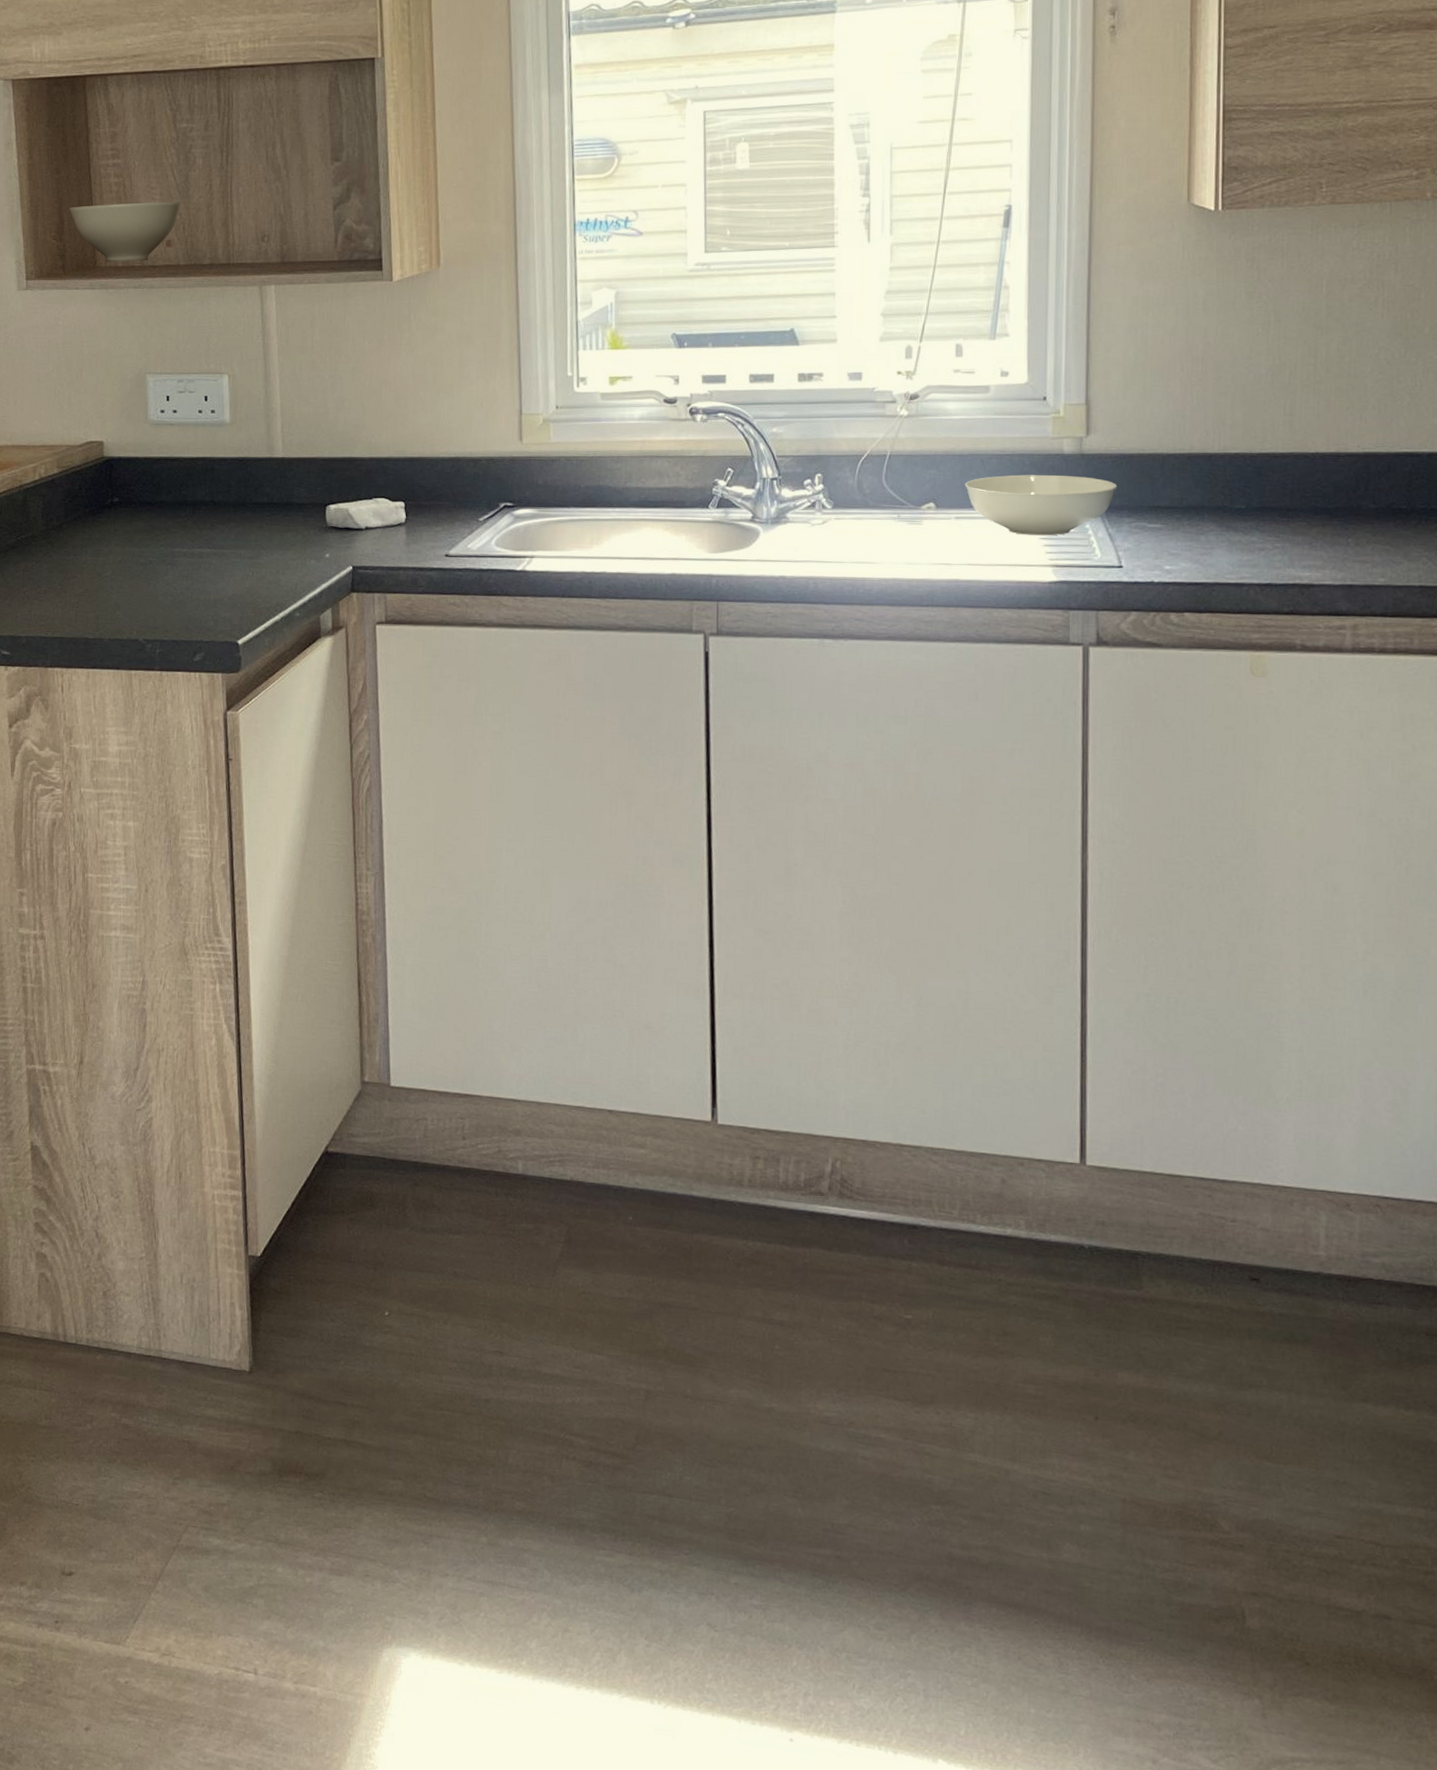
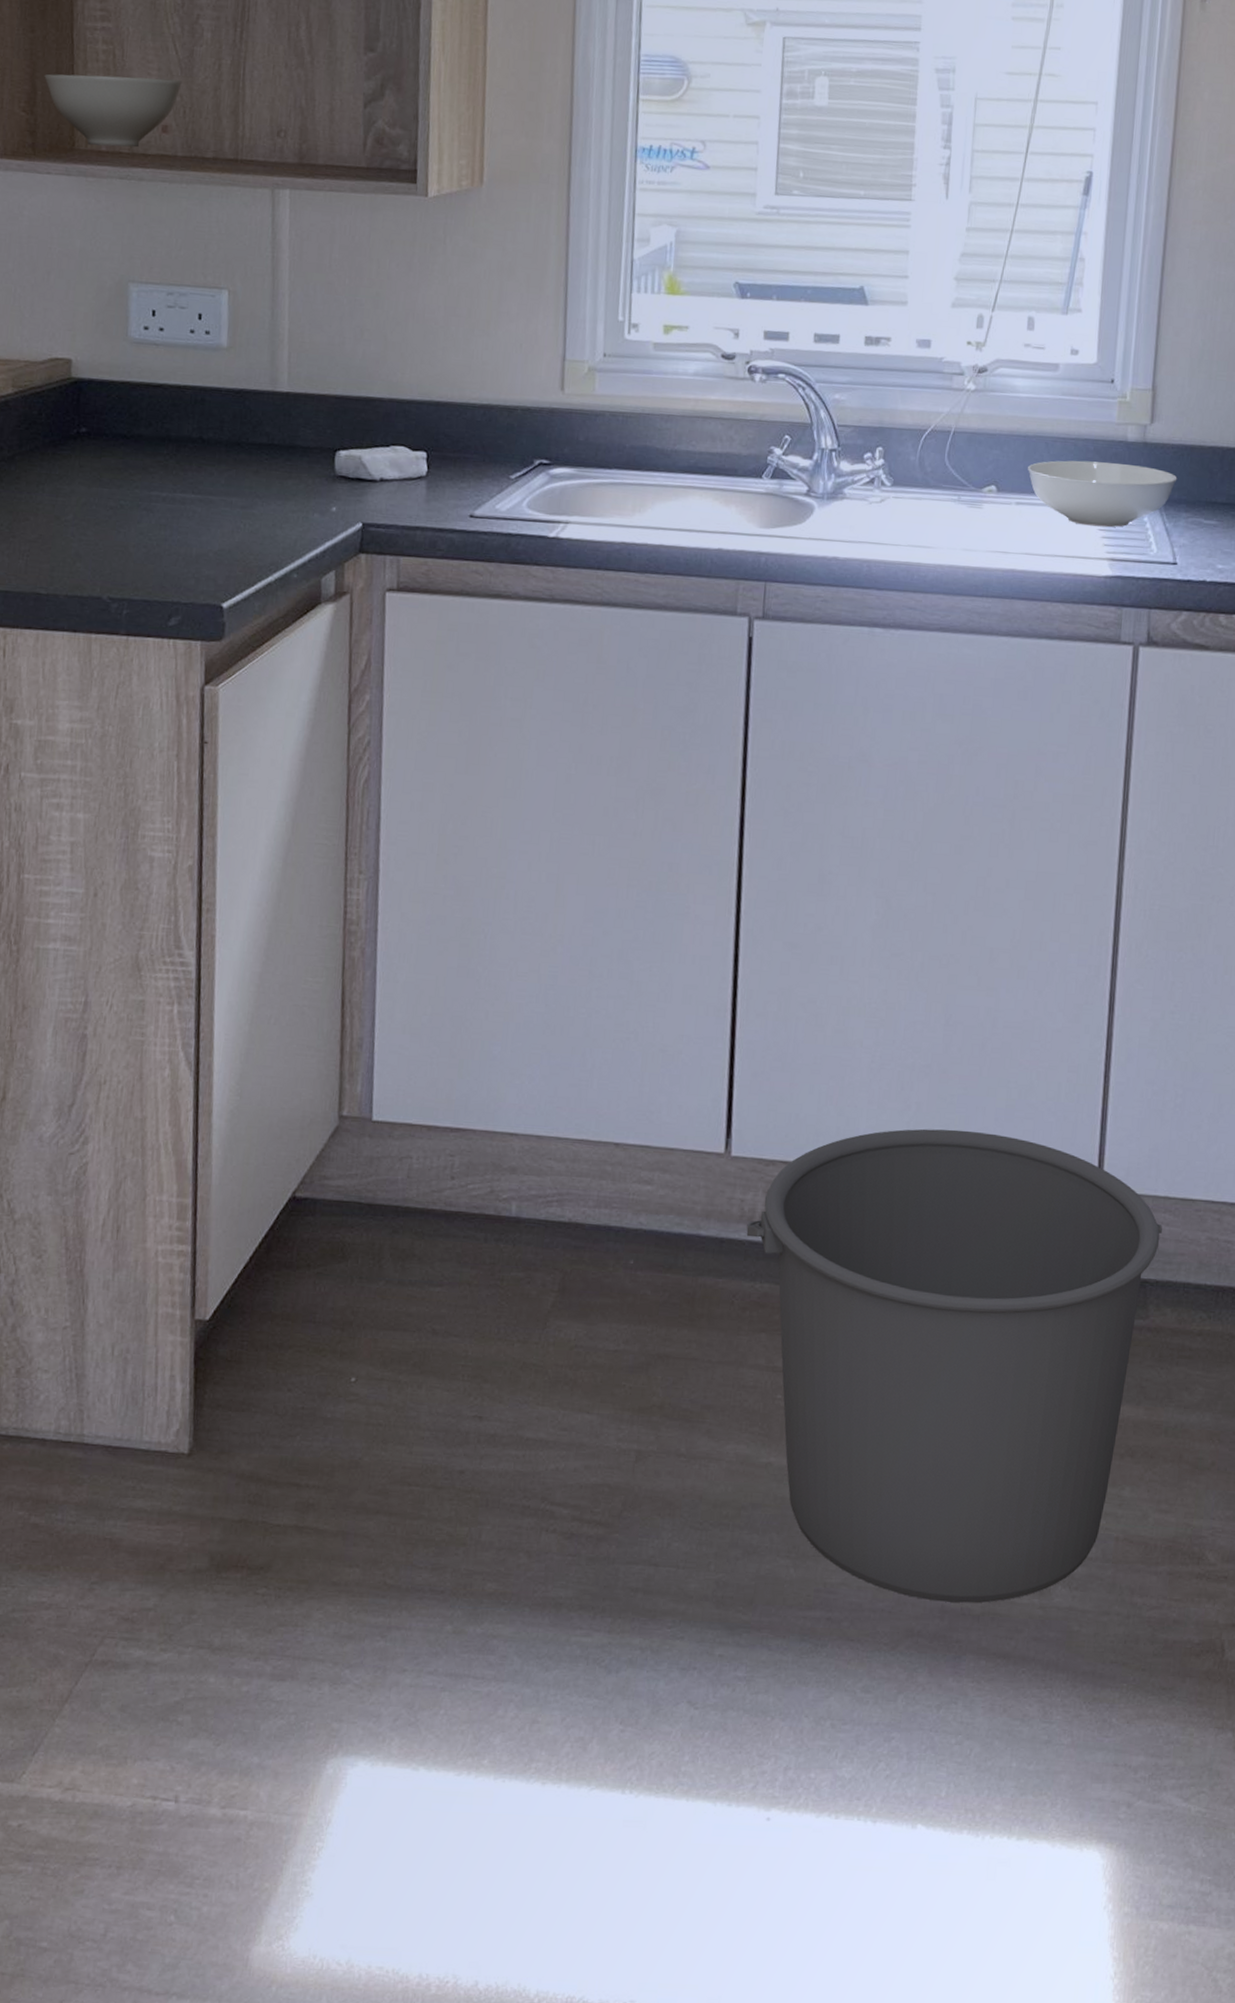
bucket: none [736,1102,1152,1553] -> present [746,1128,1163,1603]

